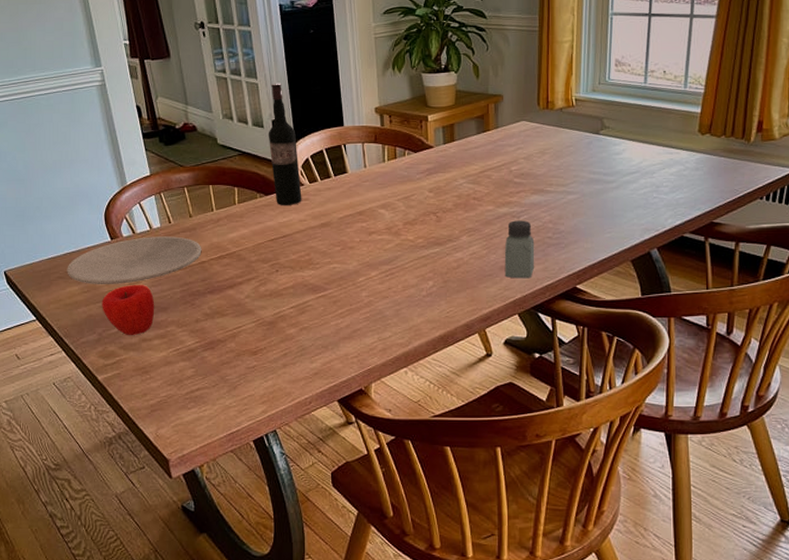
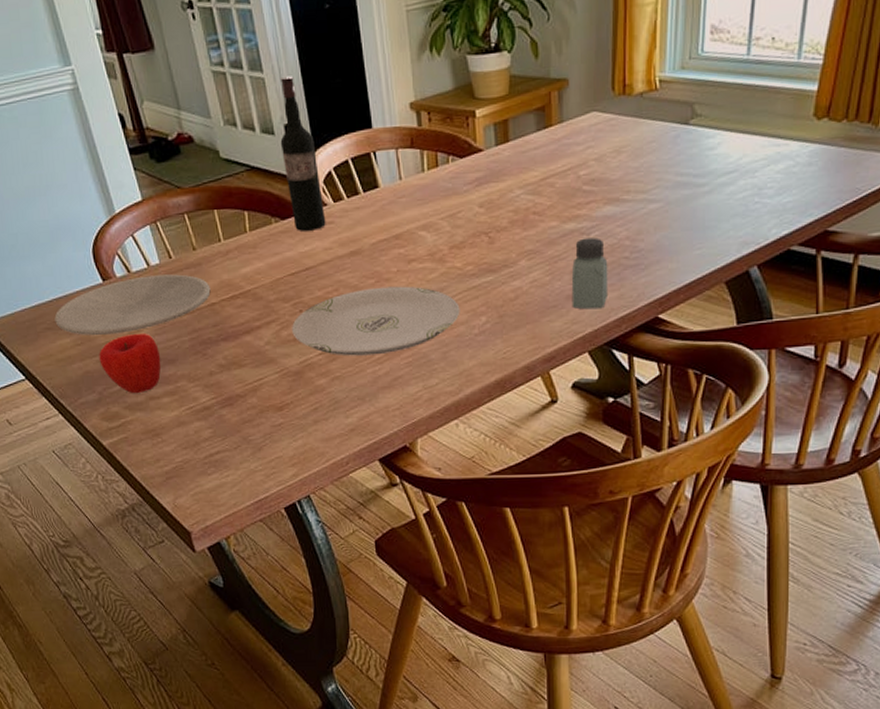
plate: none [269,253,411,310] -> present [292,286,460,356]

